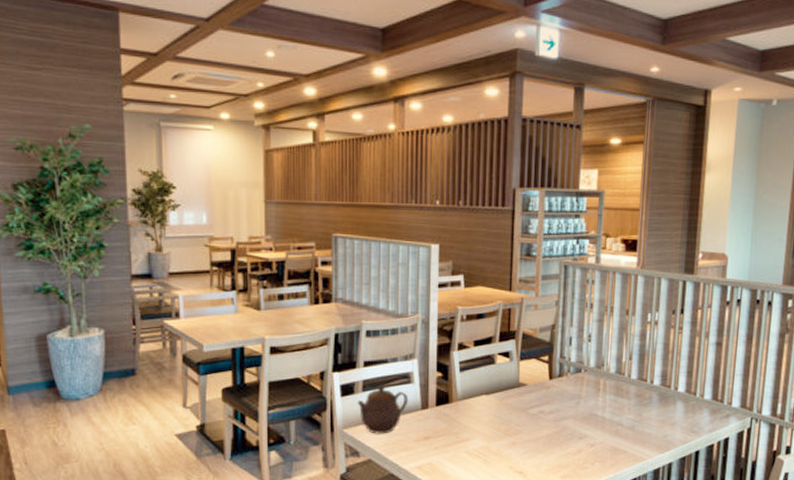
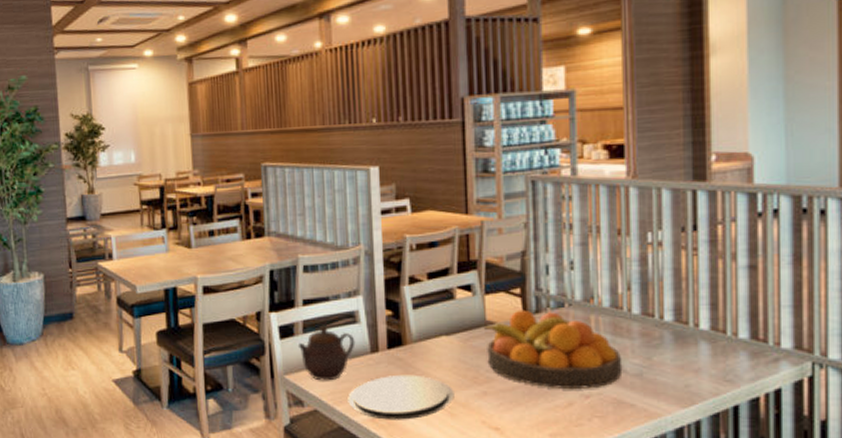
plate: none [399,428,489,467] -> present [348,374,454,420]
fruit bowl: none [516,374,621,439] -> present [483,309,623,389]

